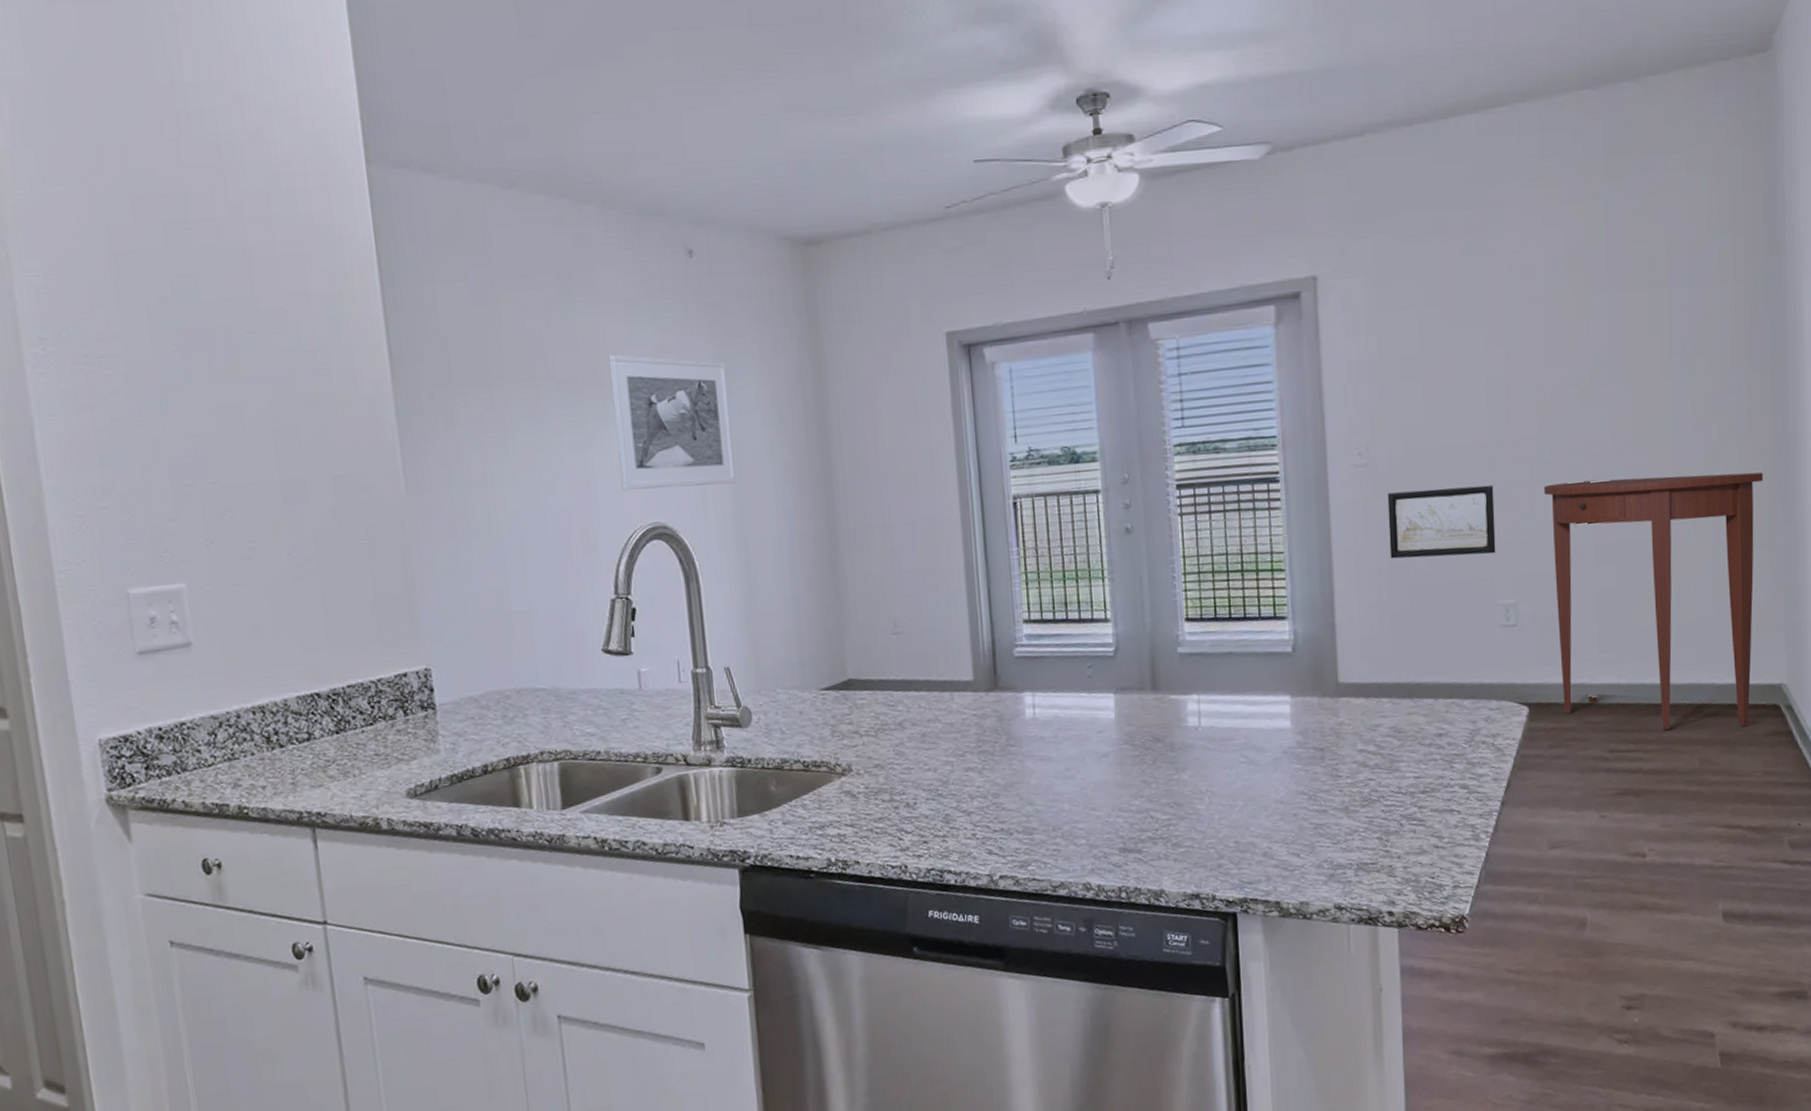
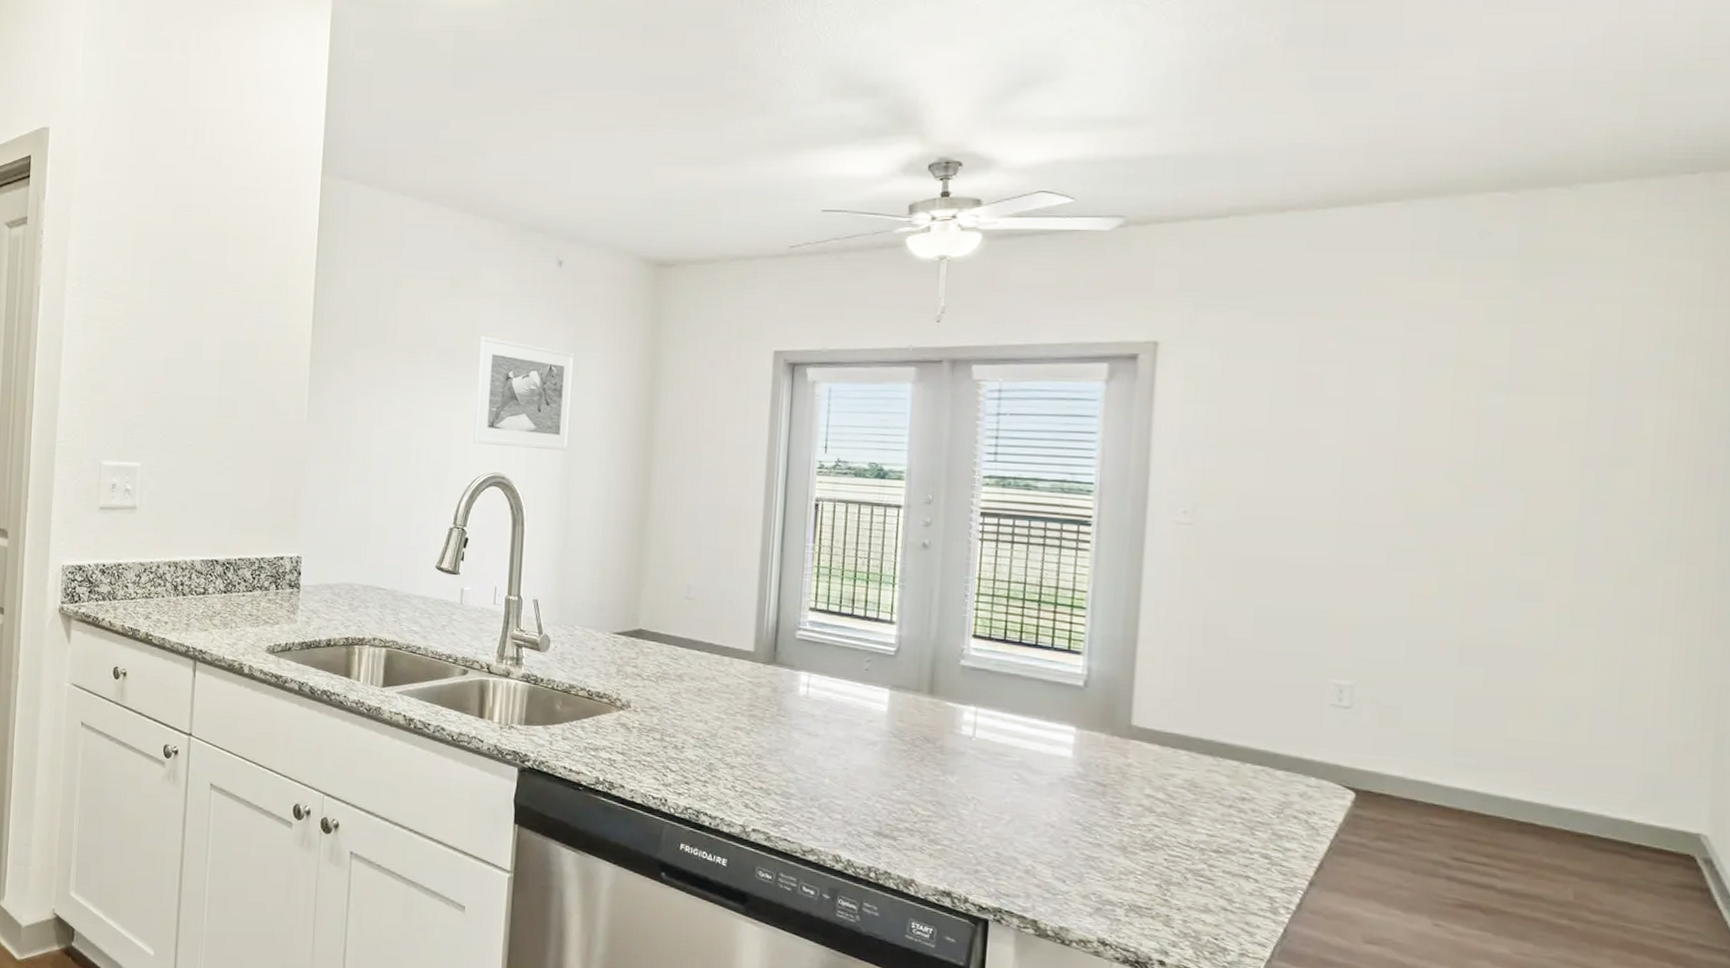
wall art: present [1387,484,1496,559] -> none [1207,554,1339,632]
console table: present [1544,472,1763,730] -> none [1400,574,1697,870]

